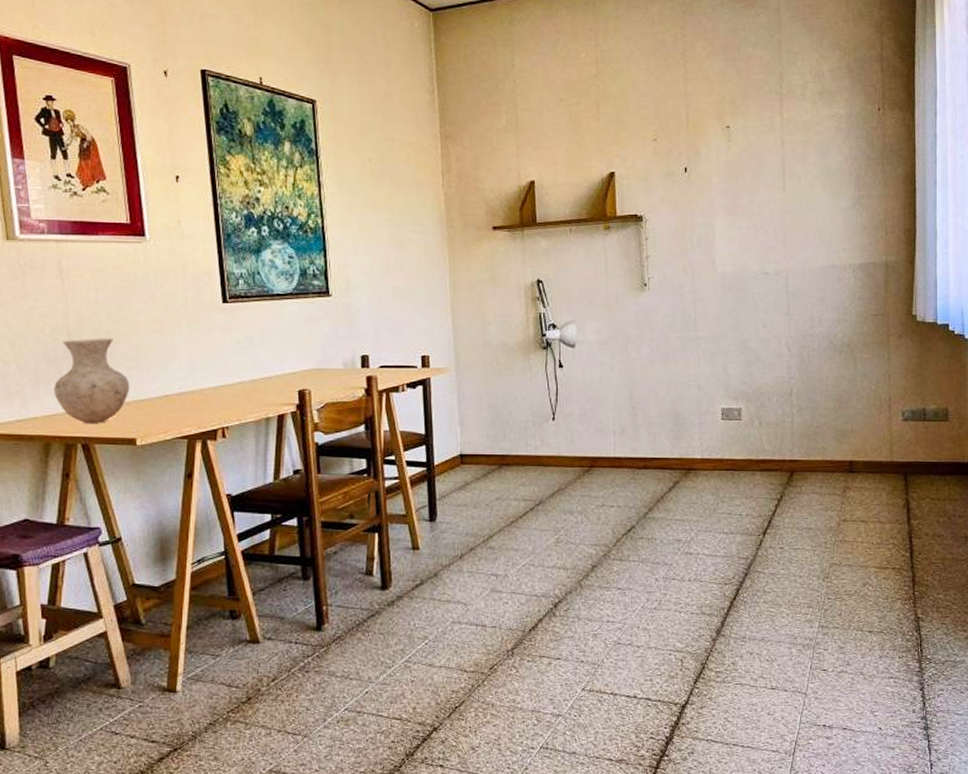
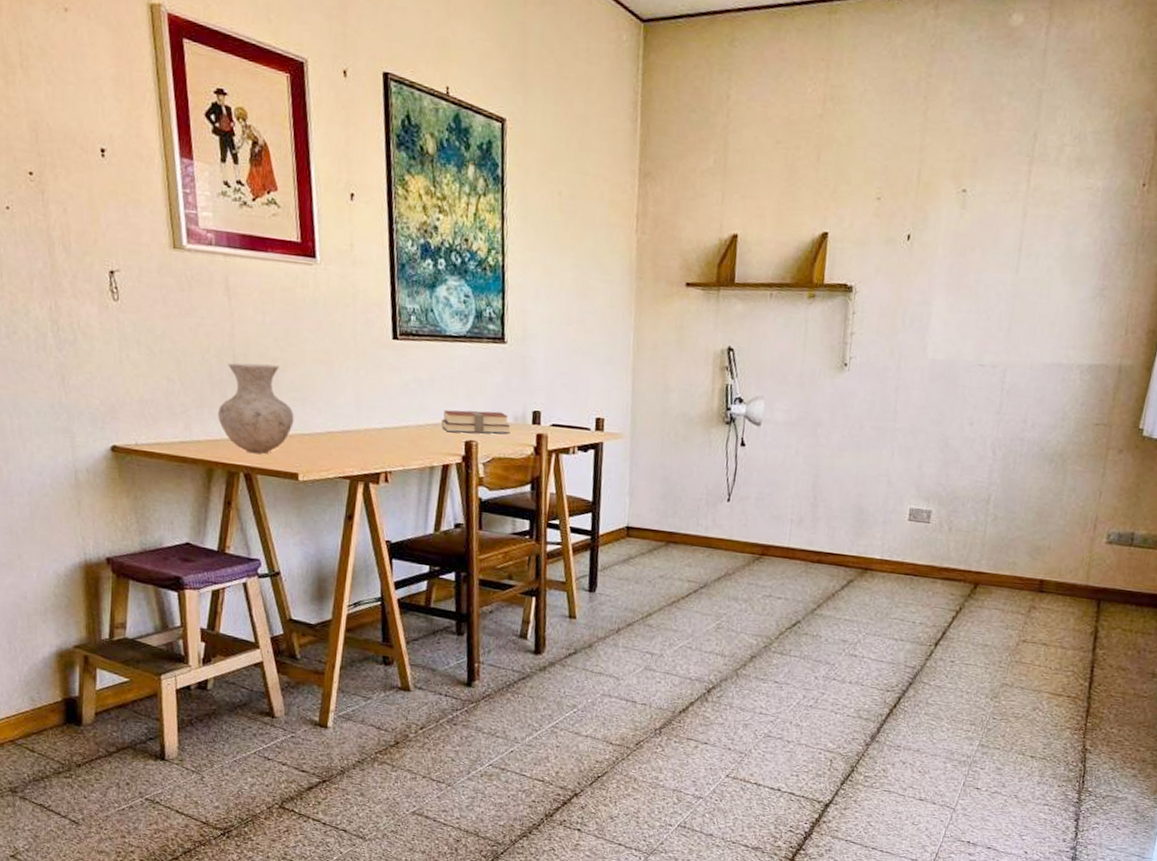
books: none [273,359,341,384] -> present [441,409,511,434]

